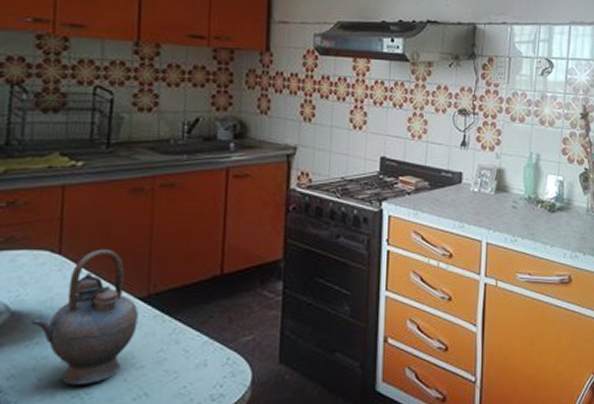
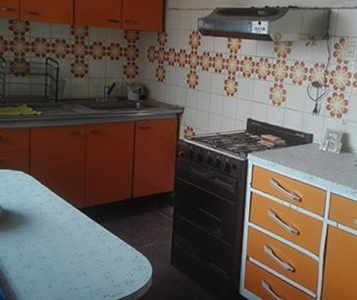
teapot: present [31,248,139,385] -> none [15,173,79,262]

